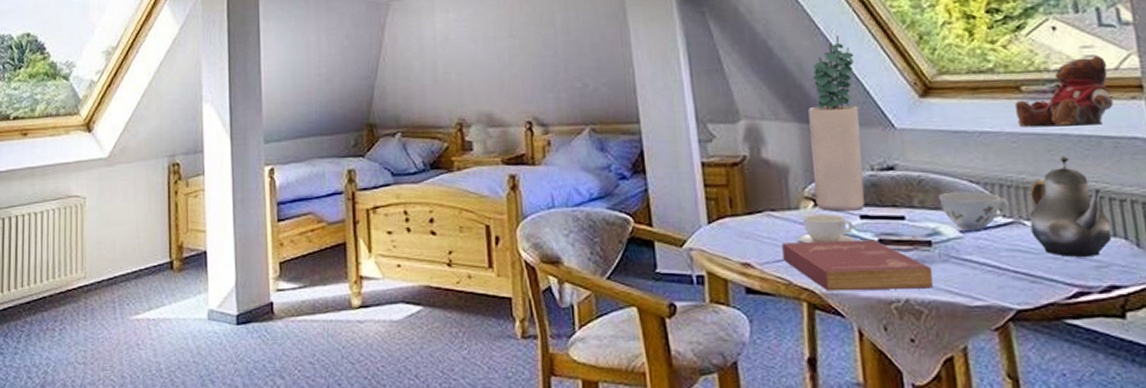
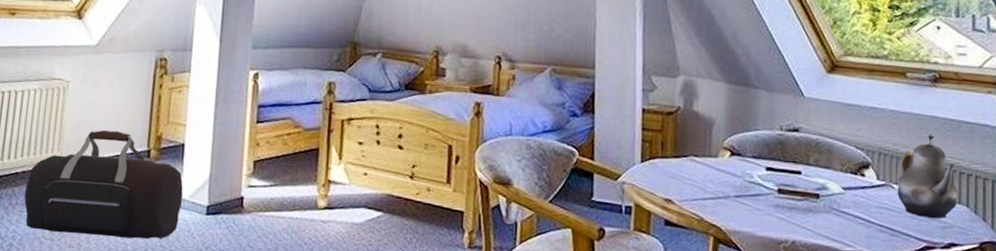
duffel bag: none [53,244,210,356] -> present [24,130,183,239]
book: present [782,240,933,291] -> none [699,185,817,234]
teacup: present [797,213,855,244] -> none [713,162,760,189]
vase: present [808,35,866,211] -> none [732,12,780,163]
teacup: present [938,191,1009,230] -> none [830,154,883,189]
teddy bear: present [1015,55,1114,128] -> none [899,54,974,112]

